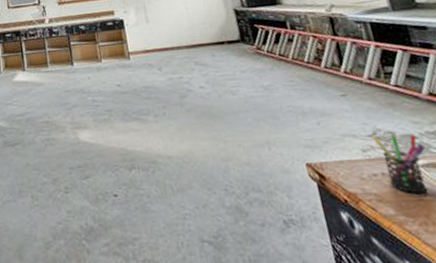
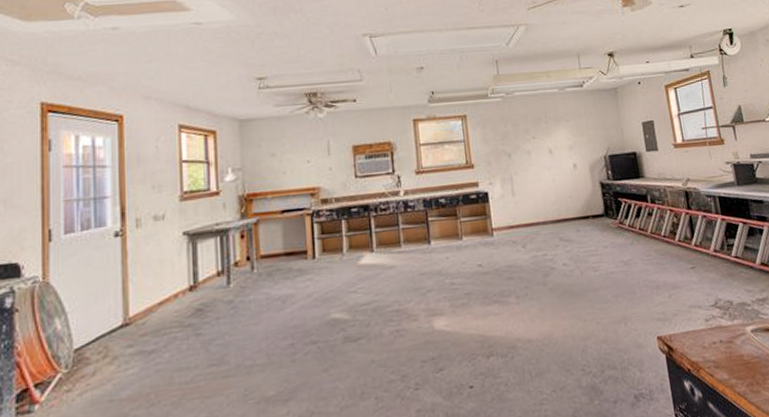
pen holder: present [372,134,428,194] -> none [714,302,756,358]

